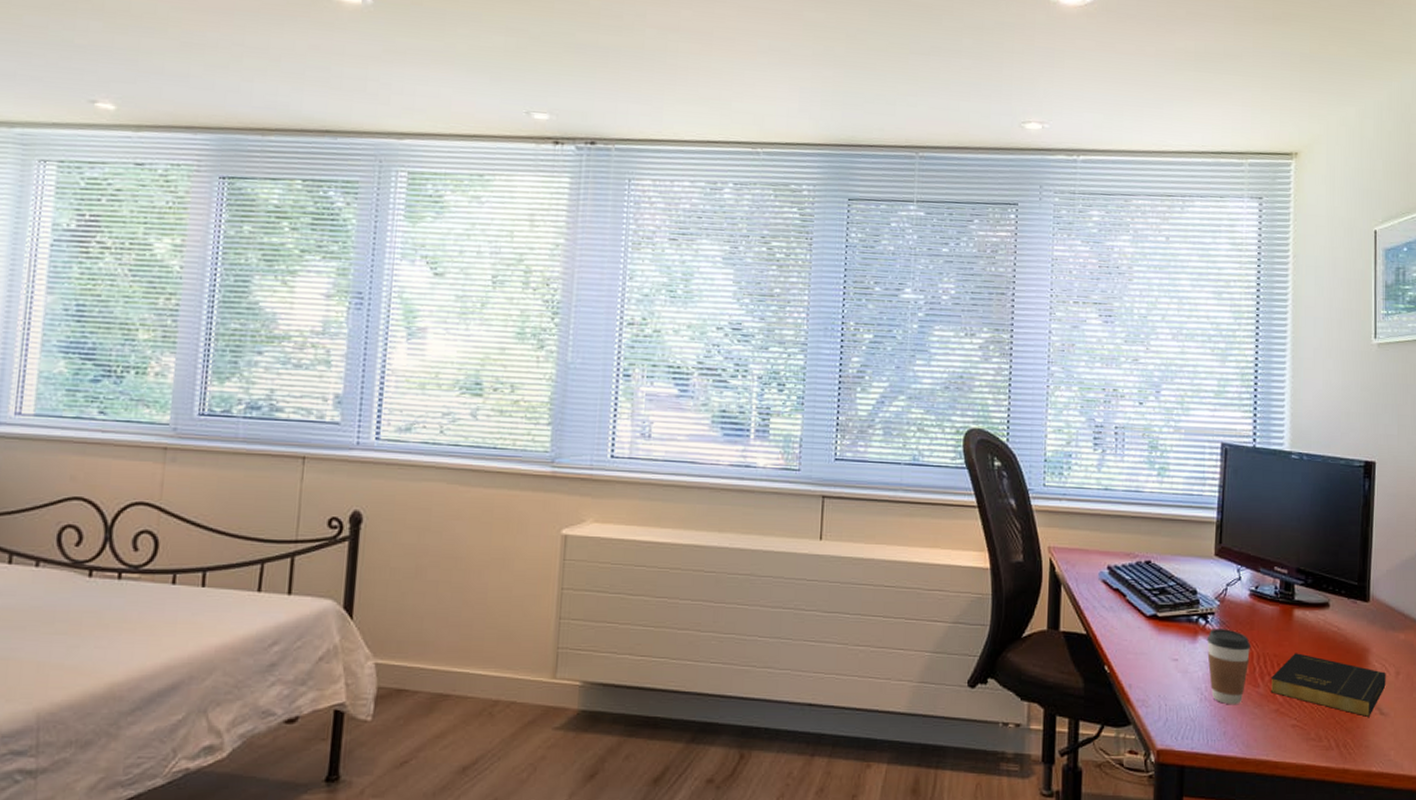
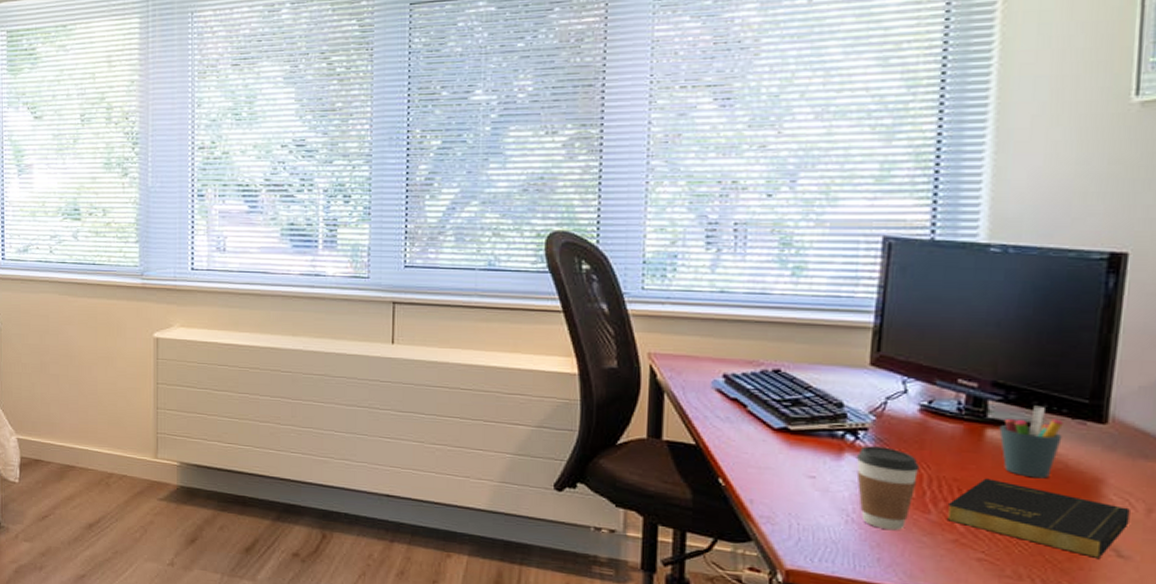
pen holder: none [1302,588,1343,651] -> present [999,405,1063,479]

